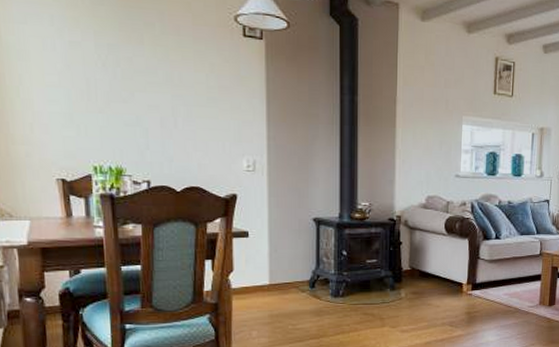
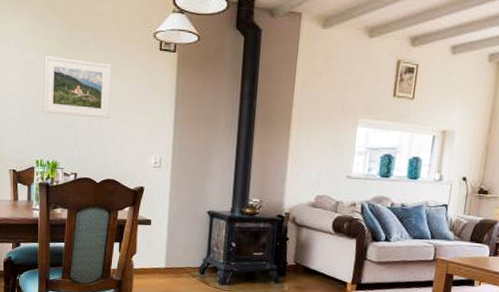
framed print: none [94,36,187,115] -> present [43,55,111,119]

